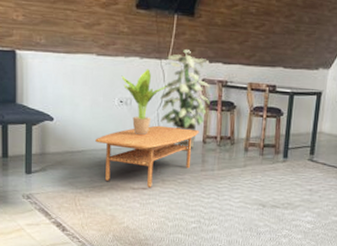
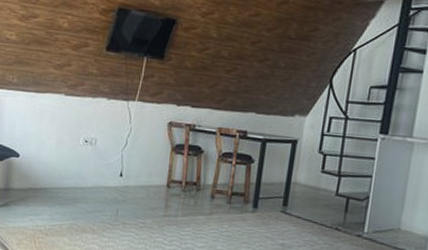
coffee table: present [95,125,199,188] -> none [58,166,164,231]
potted plant: present [121,69,167,136] -> none [88,110,133,177]
indoor plant: present [160,50,211,149] -> none [124,92,178,193]

